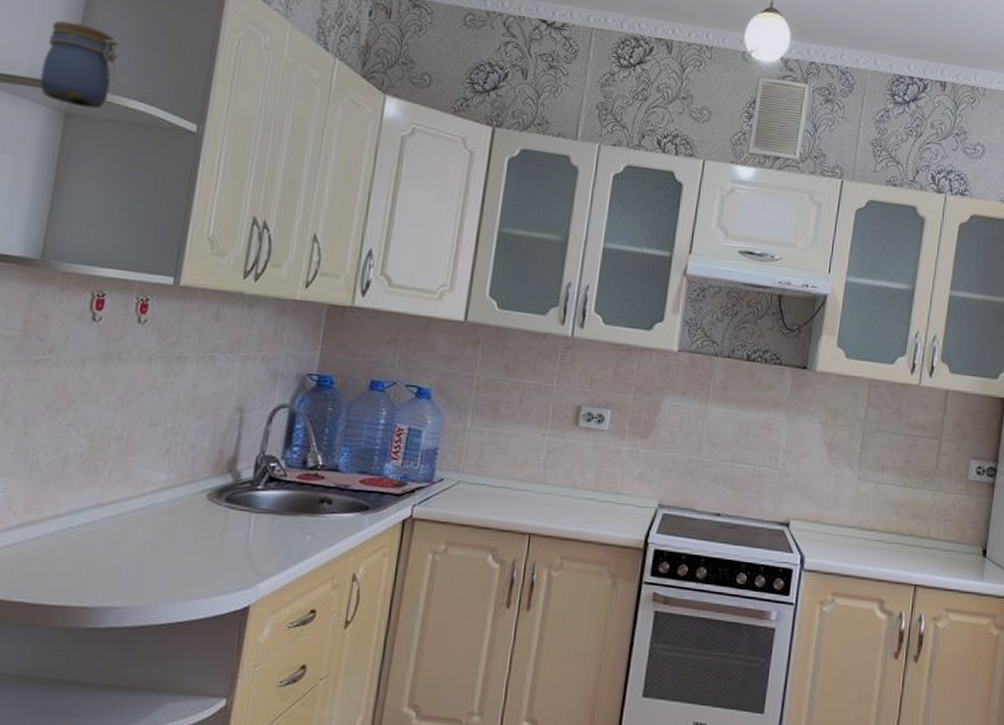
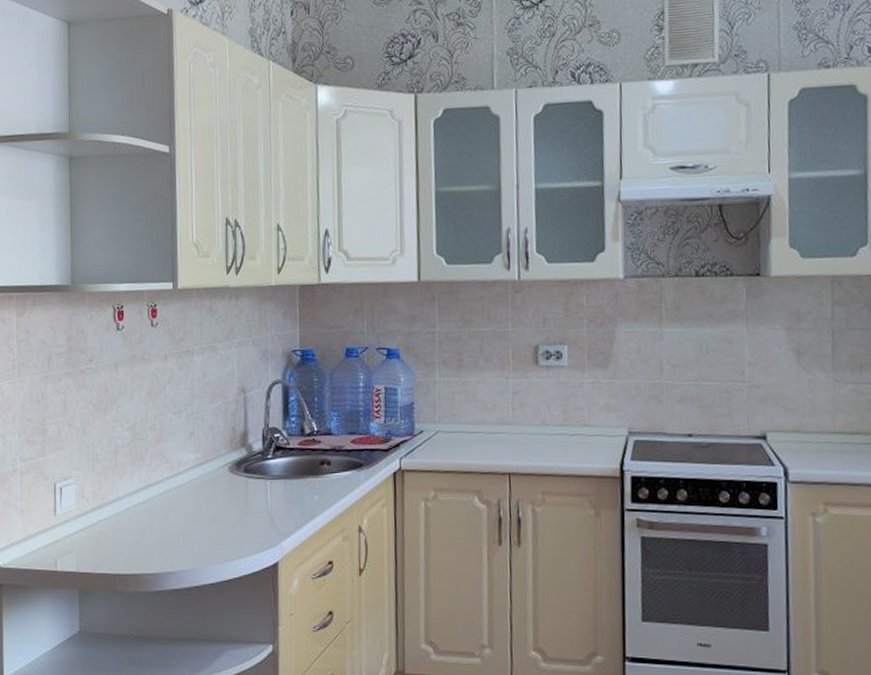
jar: present [39,20,120,109] -> none [46,79,101,150]

